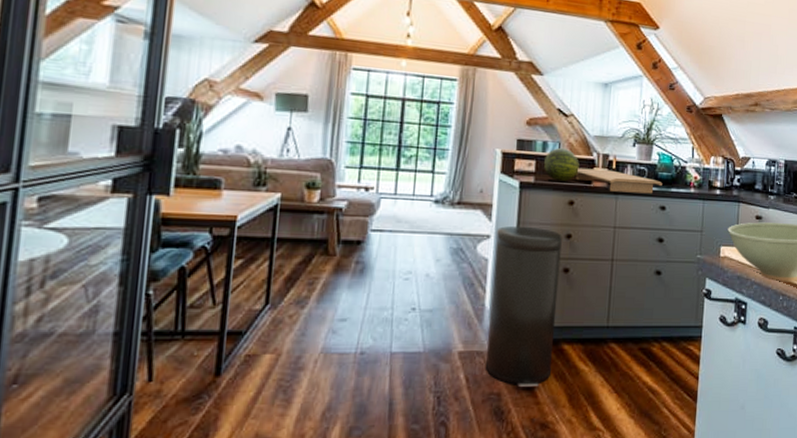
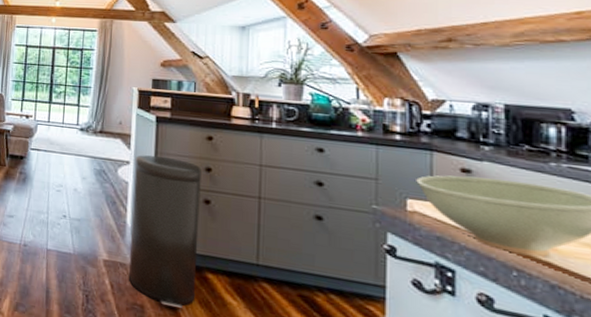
fruit: present [543,147,580,183] -> none [179,86,217,119]
cutting board: present [576,168,663,194] -> none [214,105,318,135]

